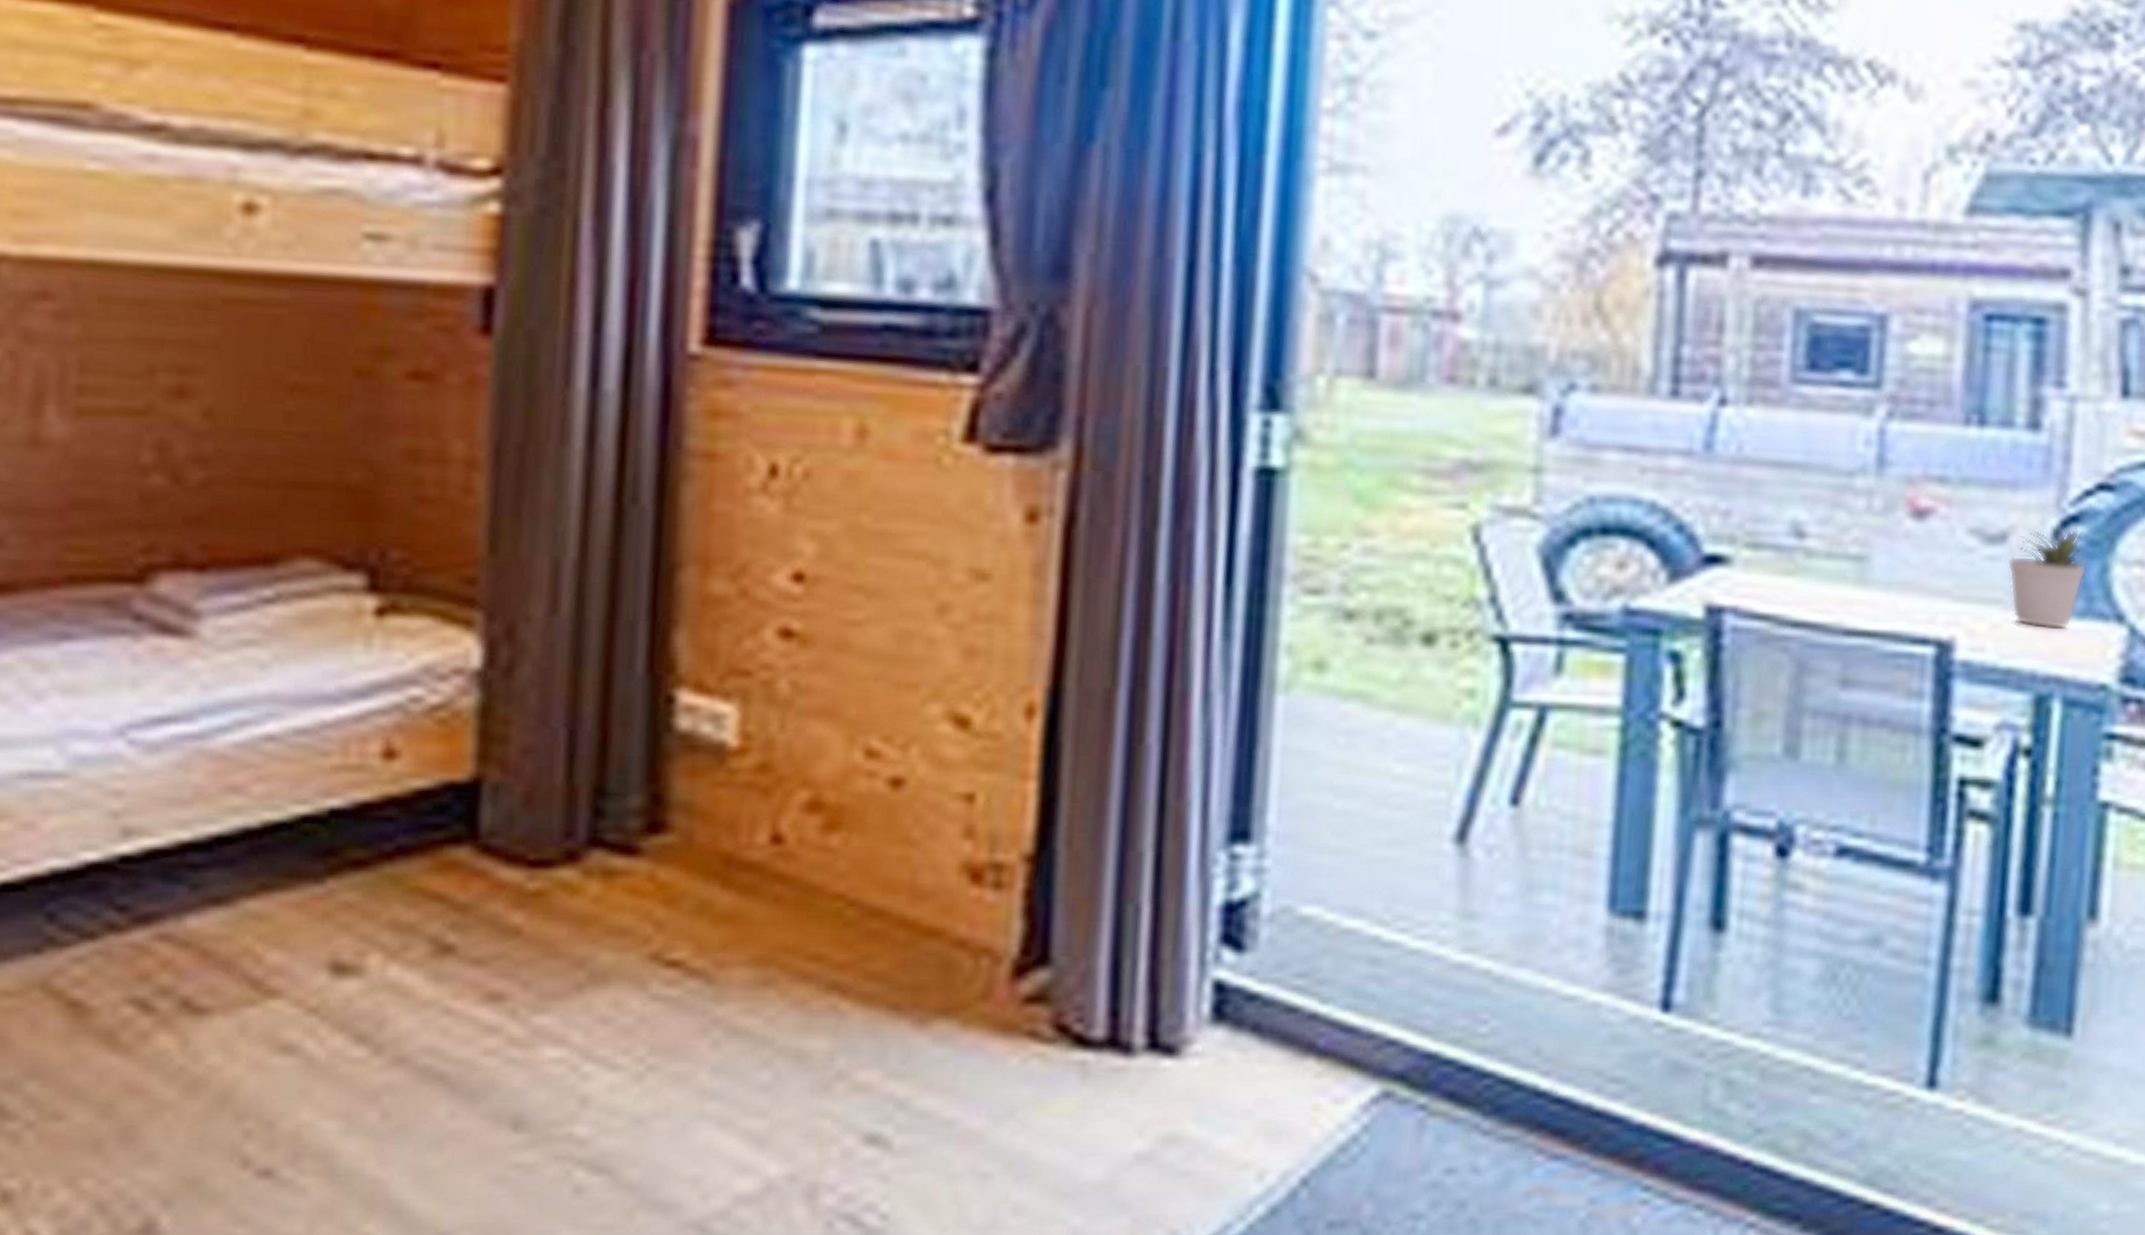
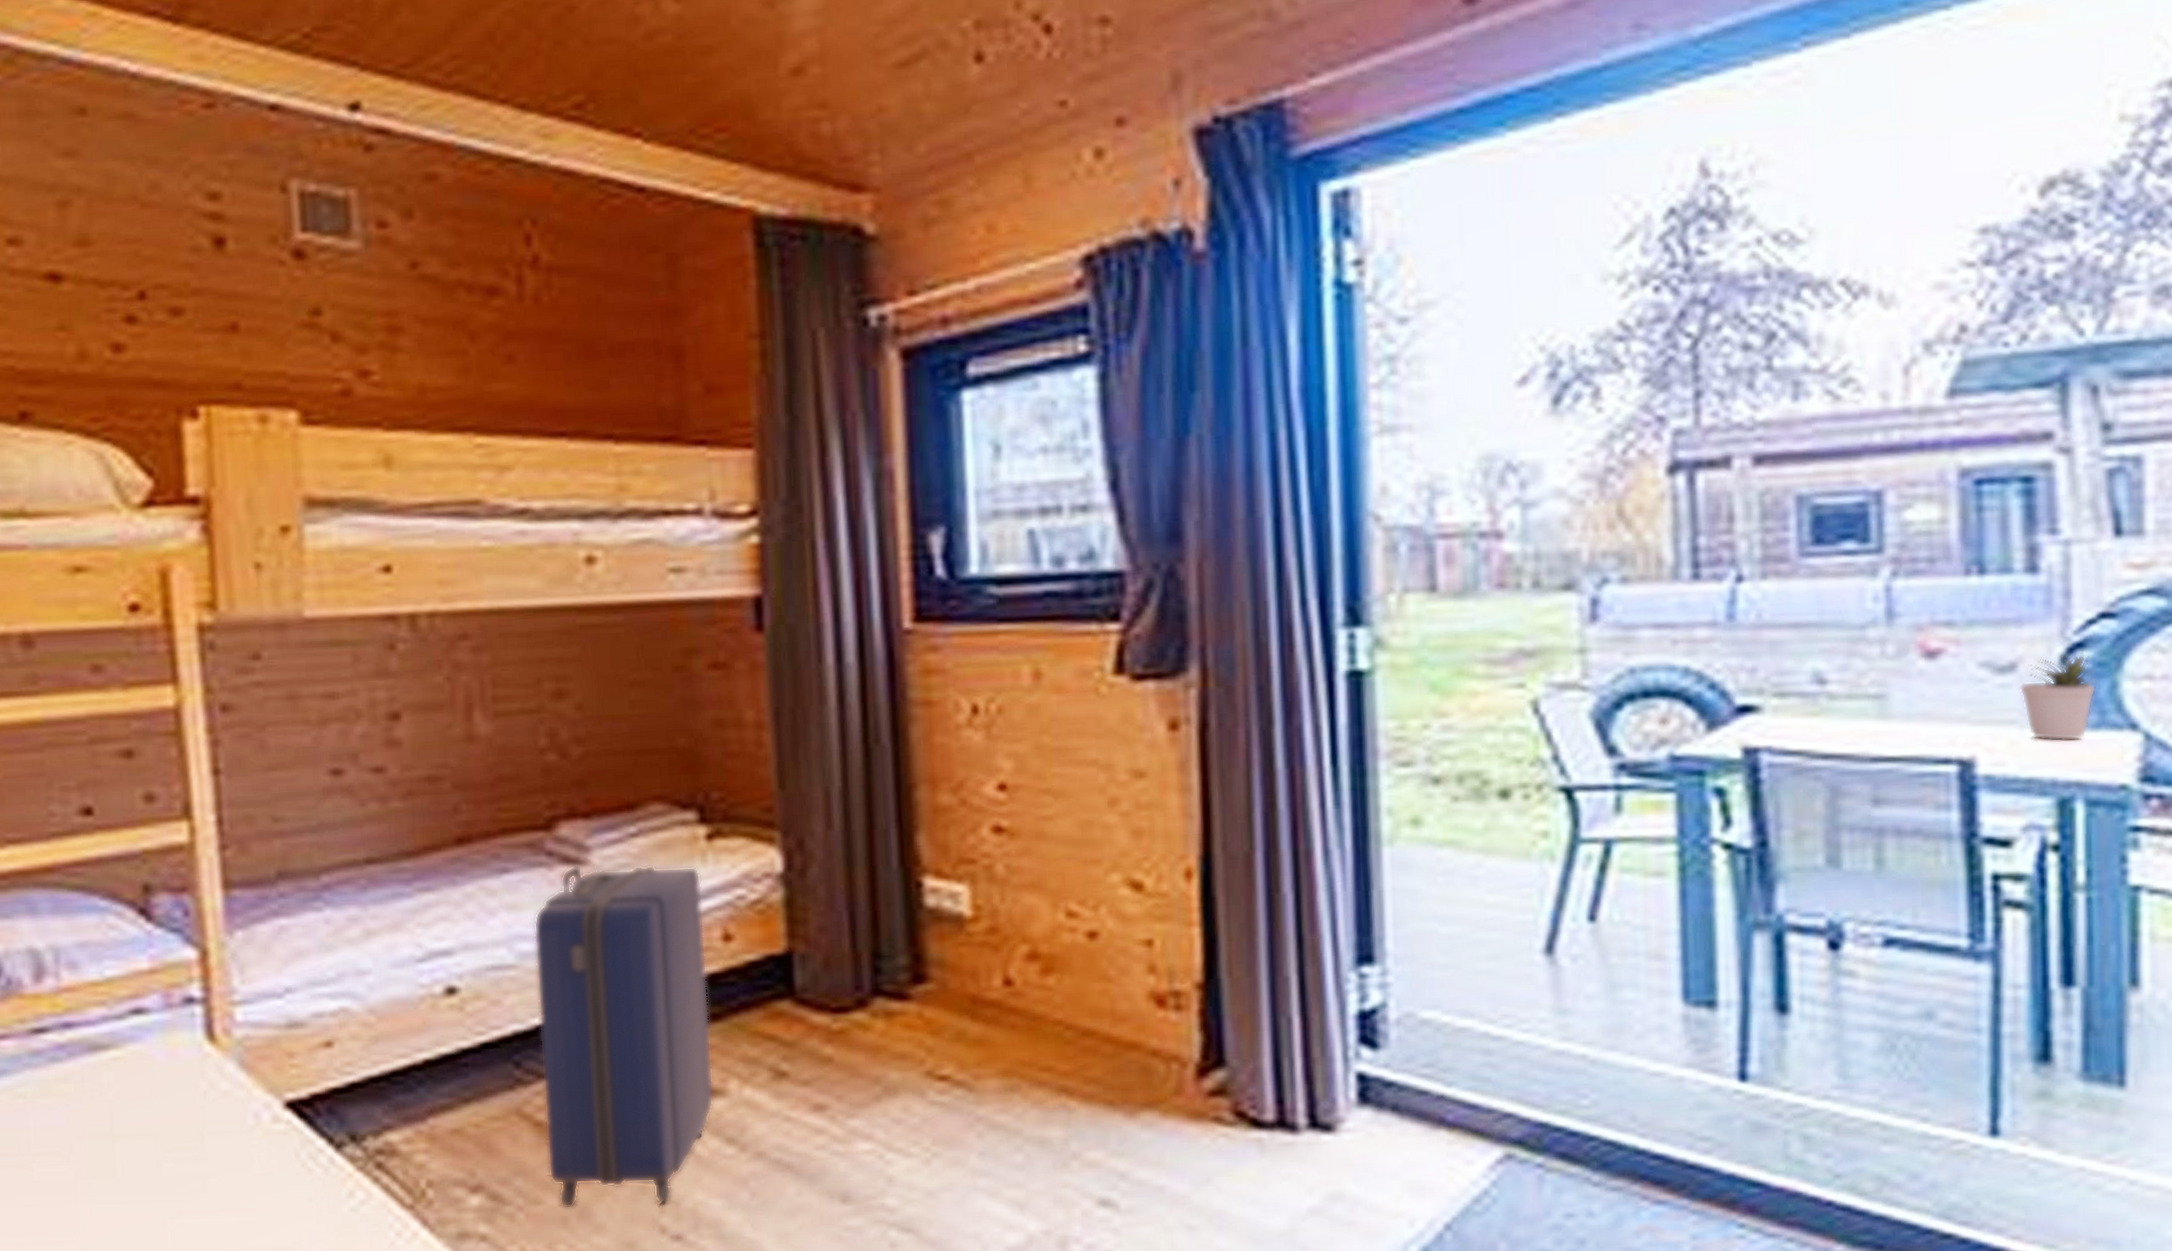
suitcase: none [80,634,362,1126] -> present [533,864,714,1207]

